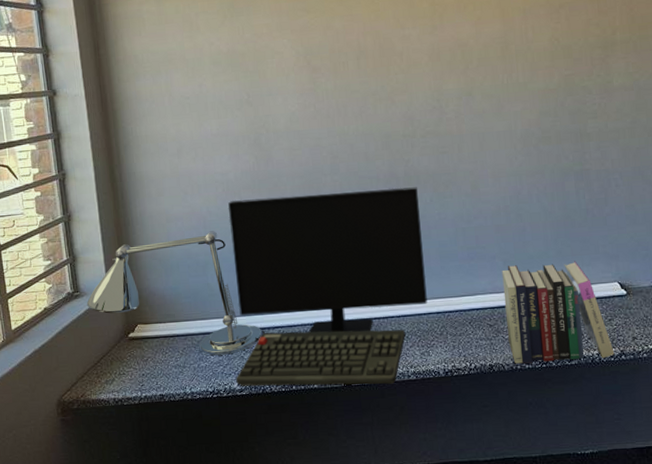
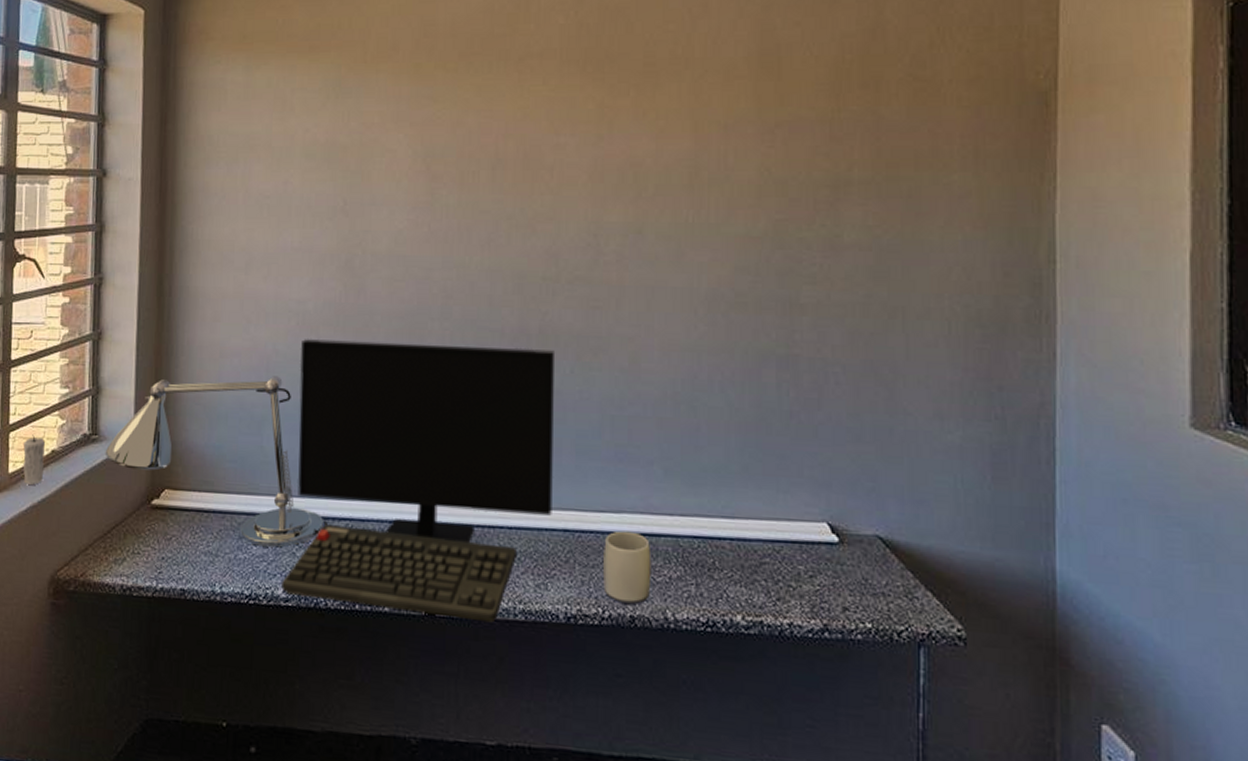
candle: none [20,298,40,337] -> present [23,434,46,486]
mug: none [466,307,502,358] -> present [603,530,652,605]
books: present [502,261,615,364] -> none [660,477,814,632]

